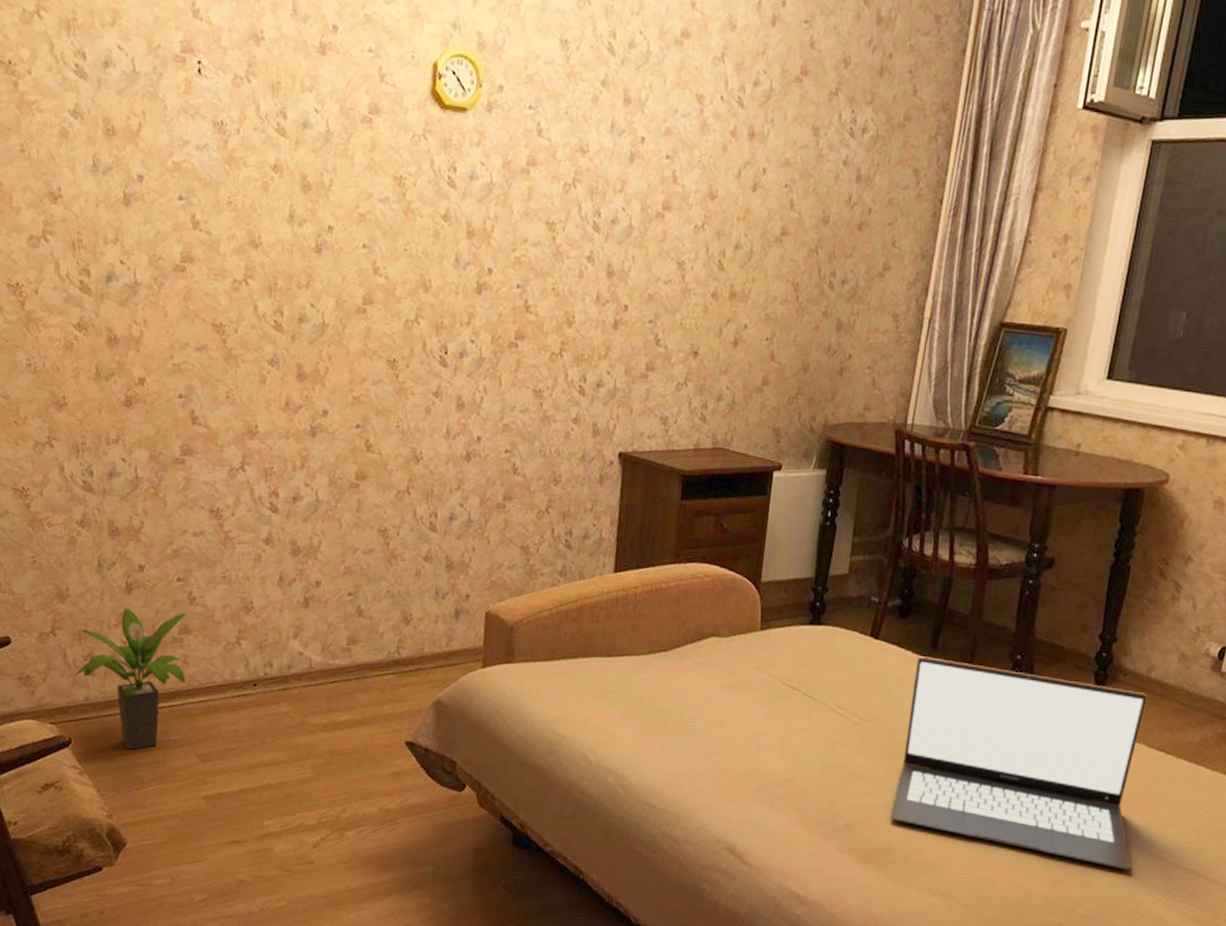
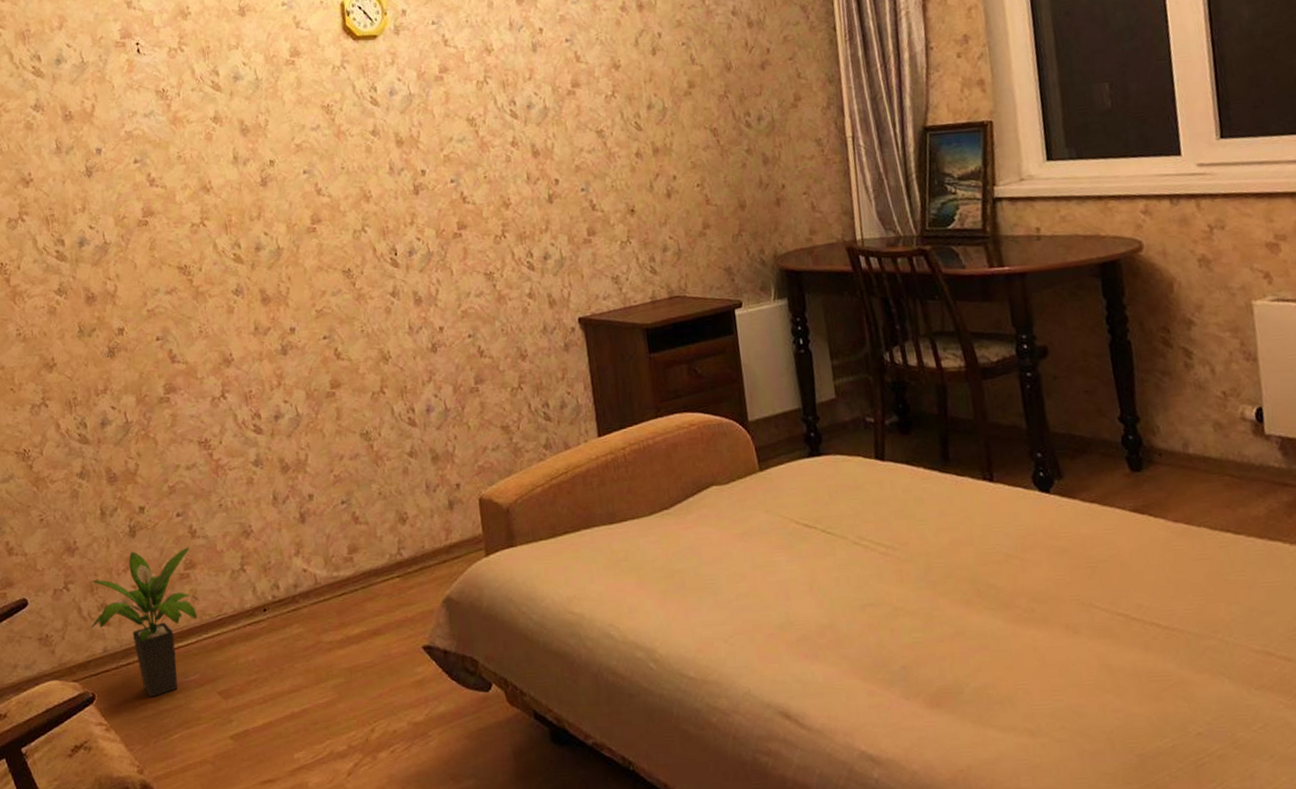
laptop: present [890,656,1148,871] -> none [931,470,1236,673]

